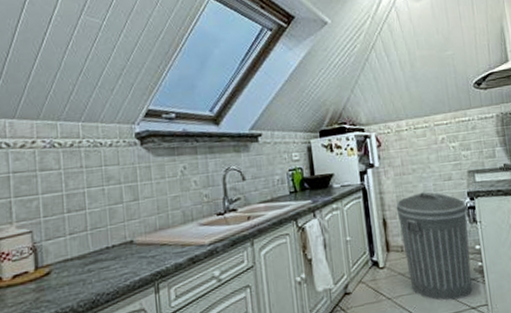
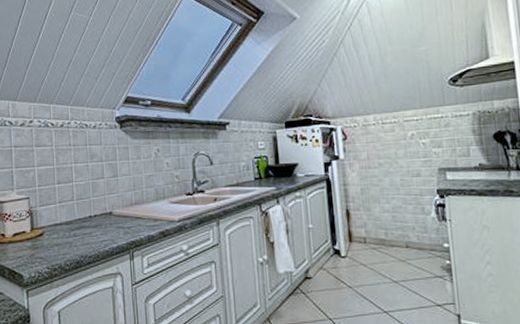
trash can: present [396,192,473,301] -> none [360,186,439,295]

